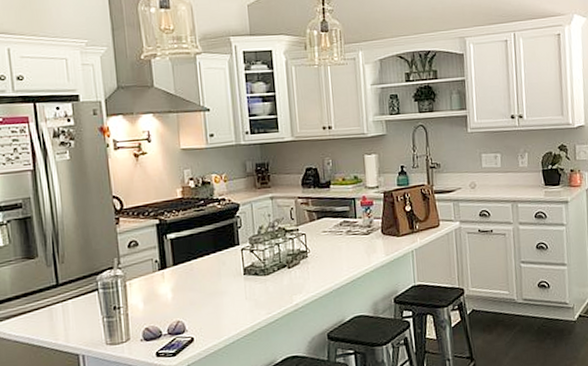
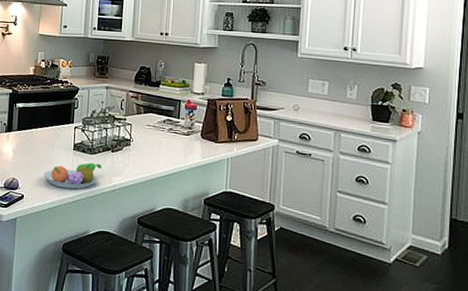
fruit bowl: none [213,284,279,320] -> present [43,162,102,190]

